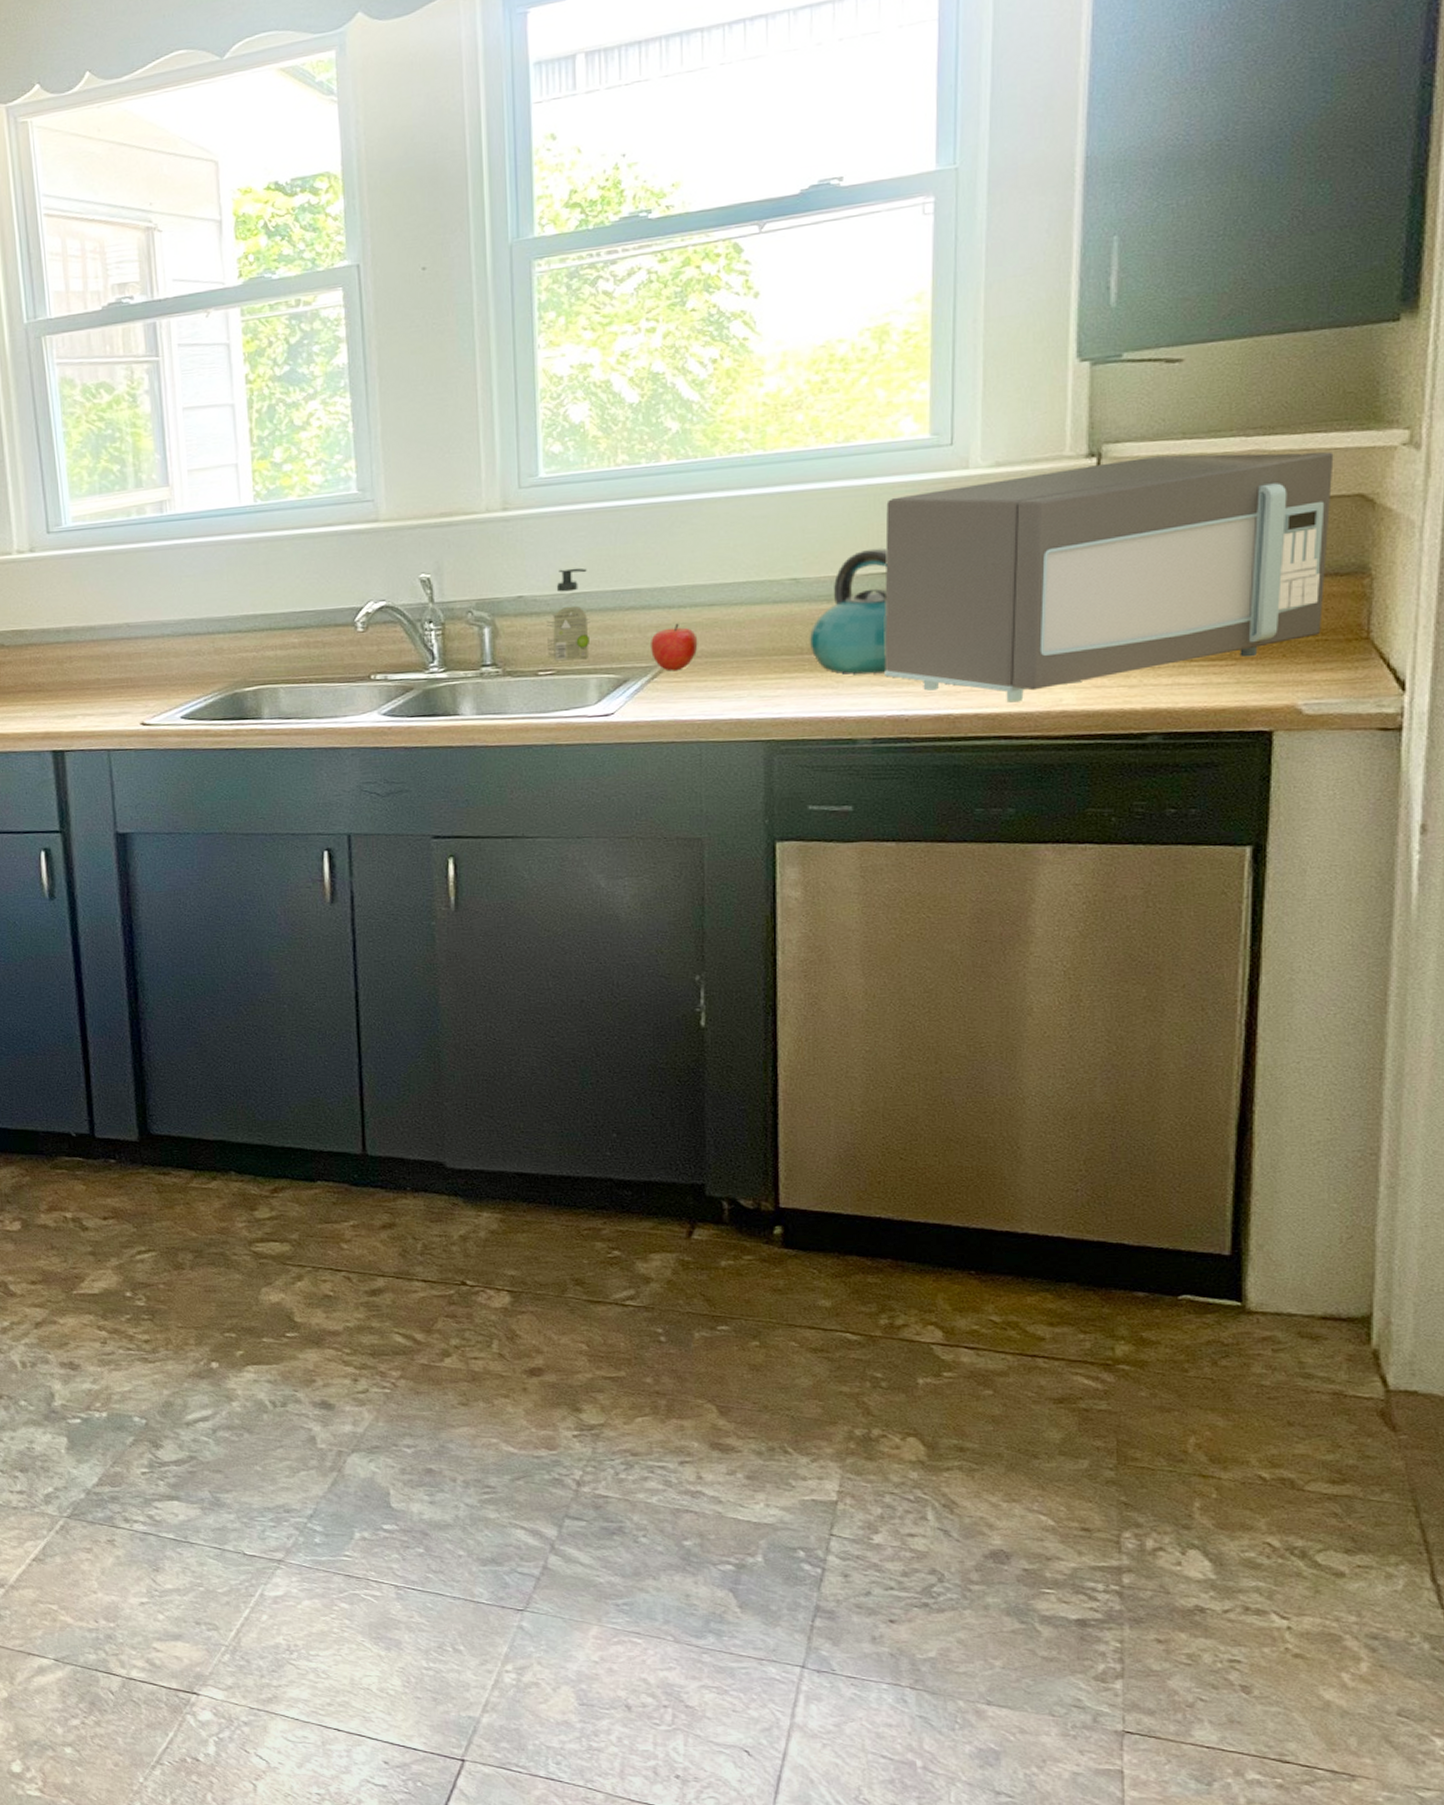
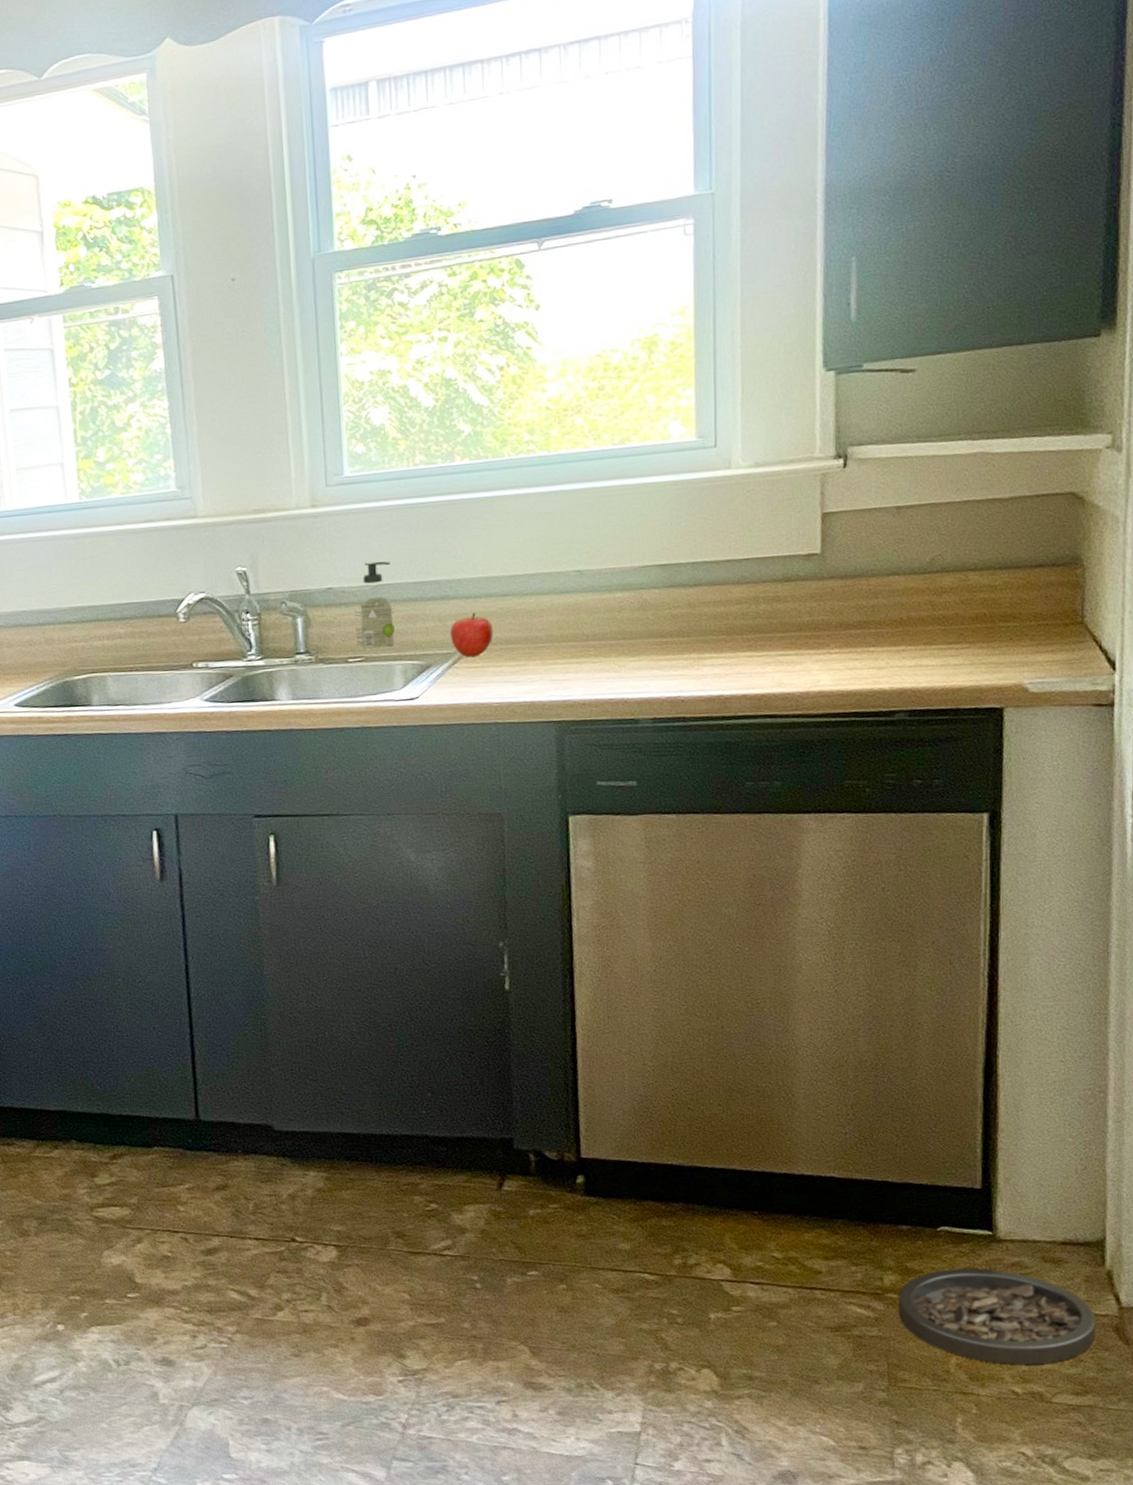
kettle: present [809,547,887,674] -> none [593,541,663,659]
microwave: present [884,451,1334,703] -> none [659,454,1048,684]
pet bowl: none [1130,1341,1358,1449] -> present [898,1268,1096,1365]

